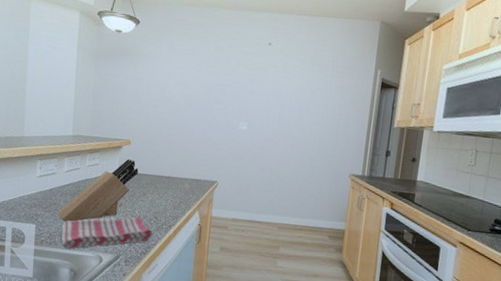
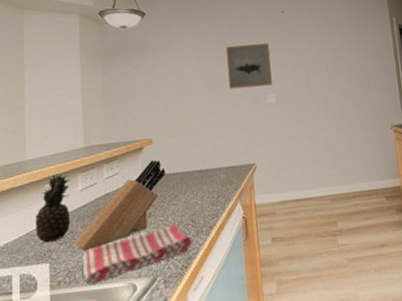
fruit: none [26,153,59,208] -> present [35,174,71,242]
wall art: none [206,69,250,113] -> present [226,43,272,89]

